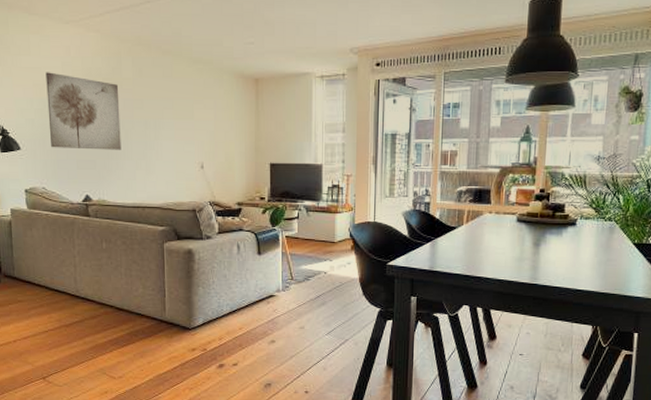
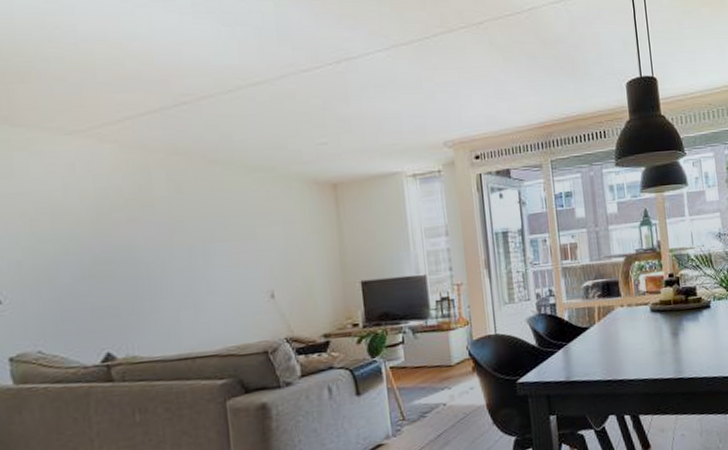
wall art: present [45,72,121,150] -> none [38,197,157,296]

